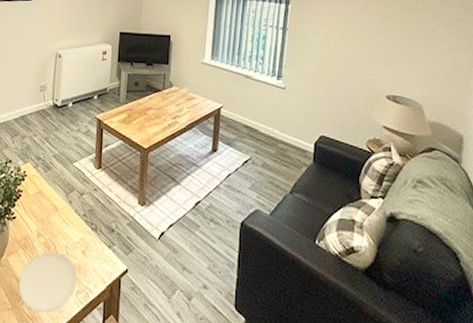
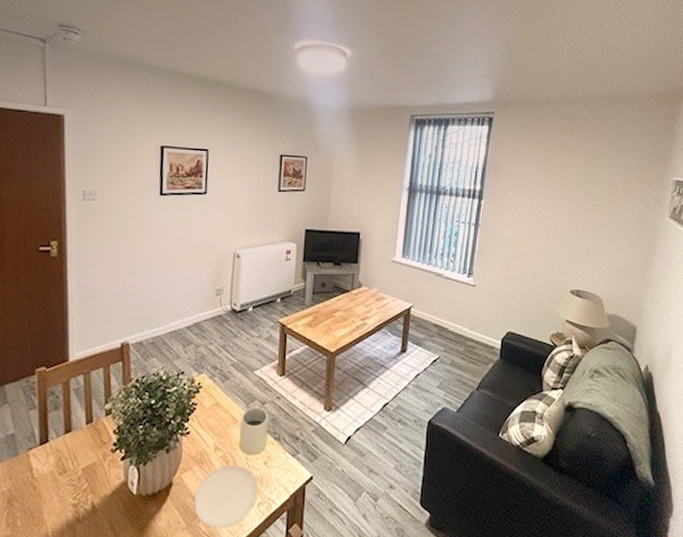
mug: none [59,195,87,244] -> present [239,404,269,455]

